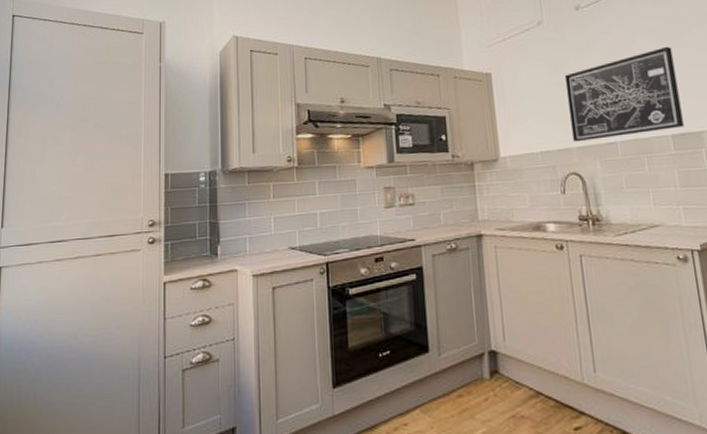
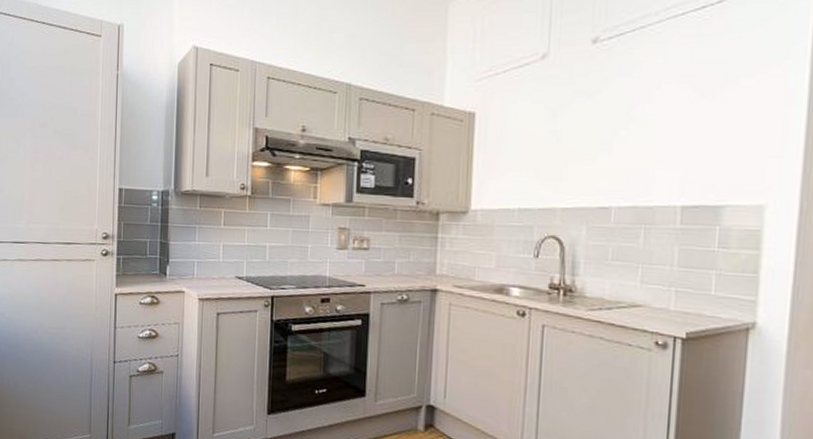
wall art: present [564,46,684,142] -> none [559,98,707,203]

